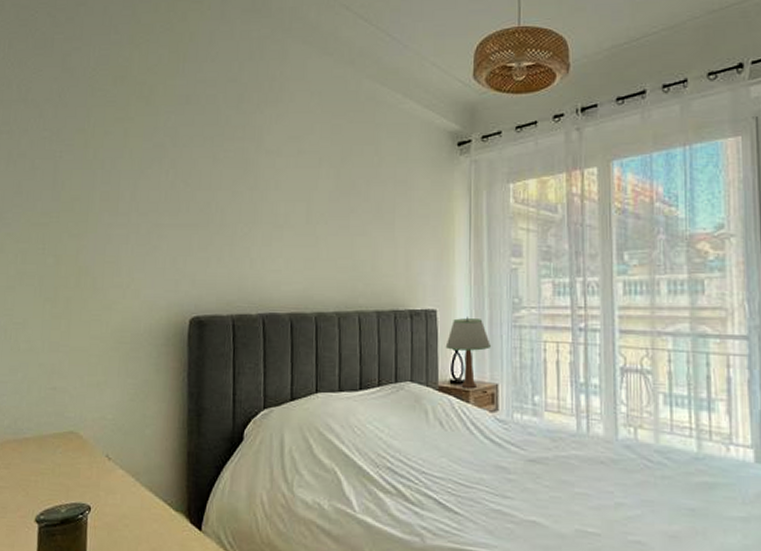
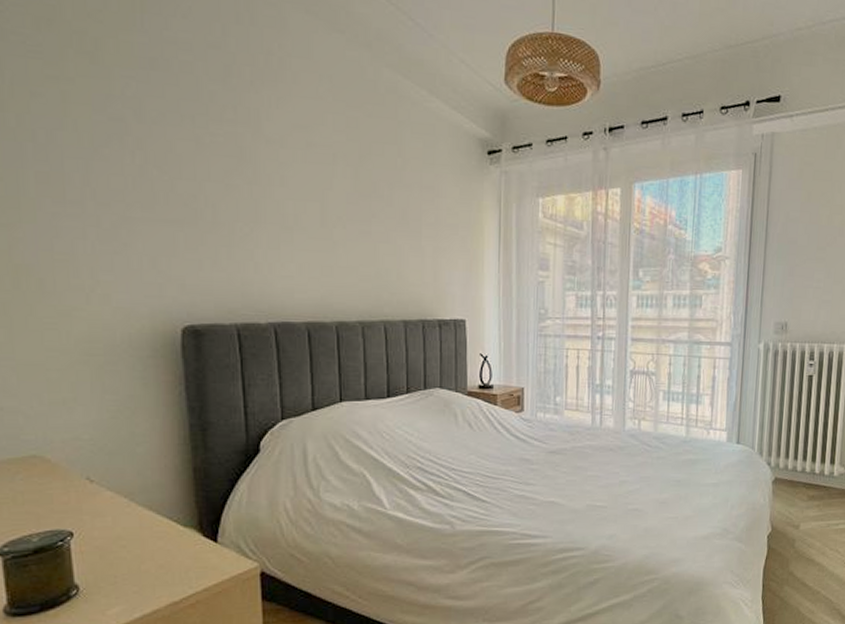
table lamp: present [445,317,492,389] -> none [474,327,519,393]

